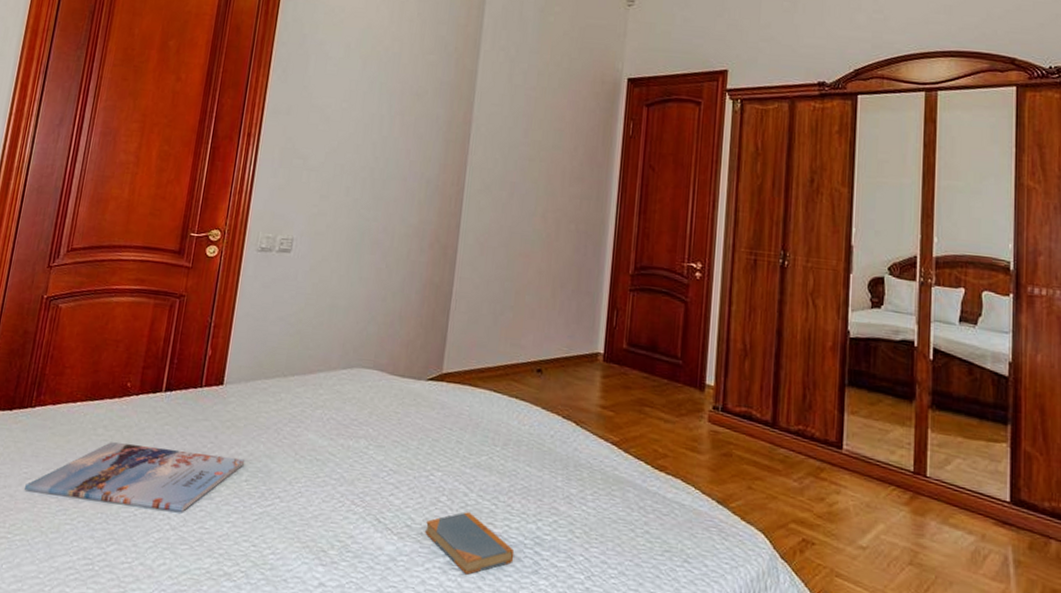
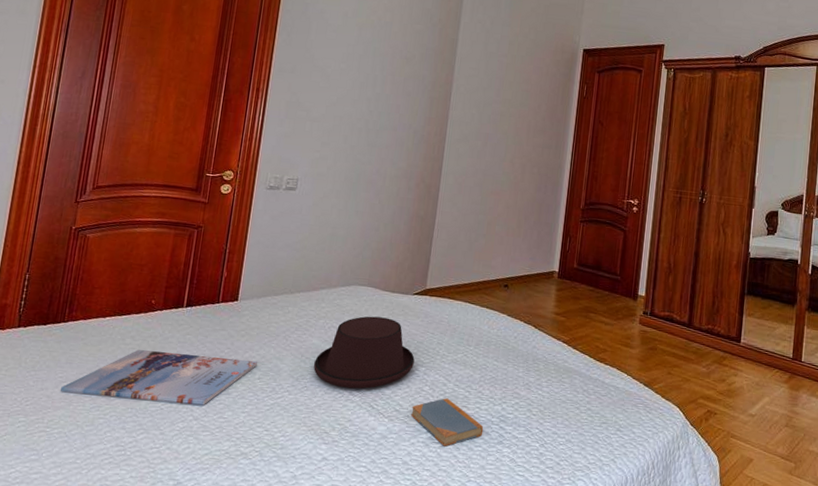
dress hat: none [309,406,429,498] -> present [313,316,415,389]

